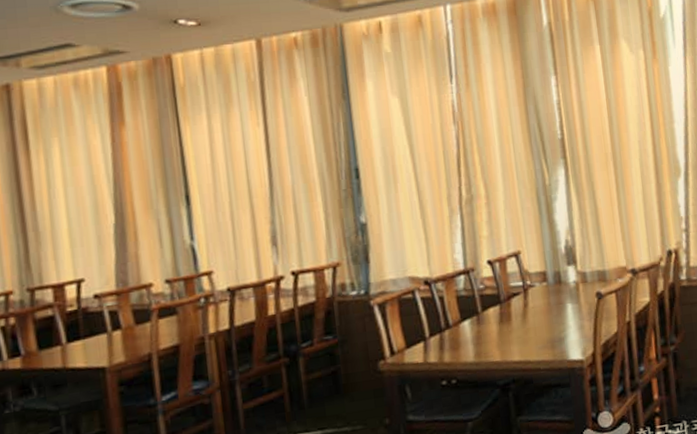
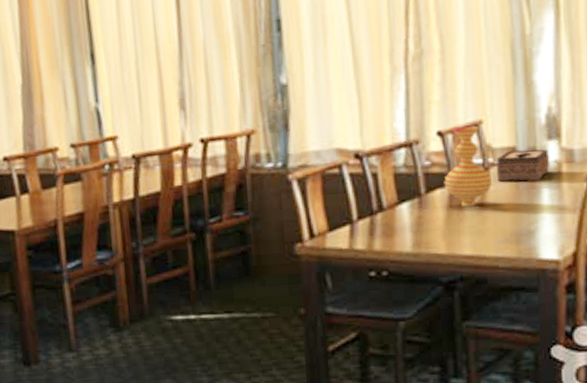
vase: none [495,255,531,321] -> present [444,125,492,207]
tissue box: none [533,272,571,300] -> present [496,149,549,182]

